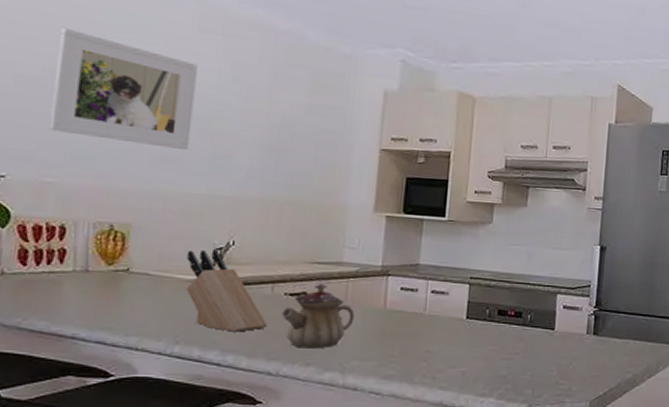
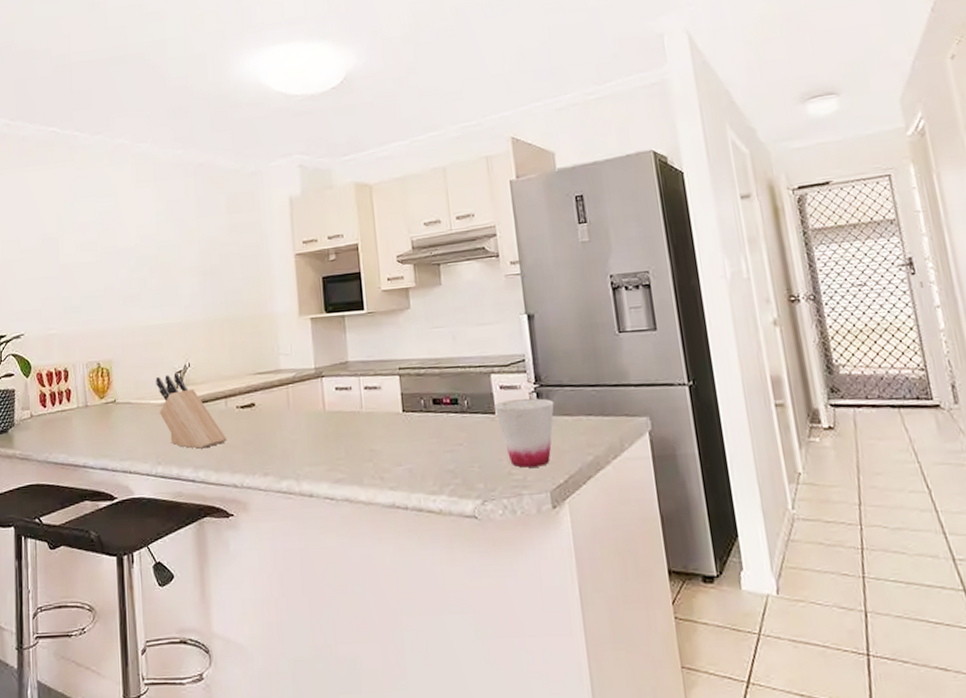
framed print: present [49,27,198,151] -> none [45,203,144,291]
teapot: present [282,284,355,349] -> none [237,393,299,459]
cup: none [554,319,608,379] -> present [493,398,555,468]

